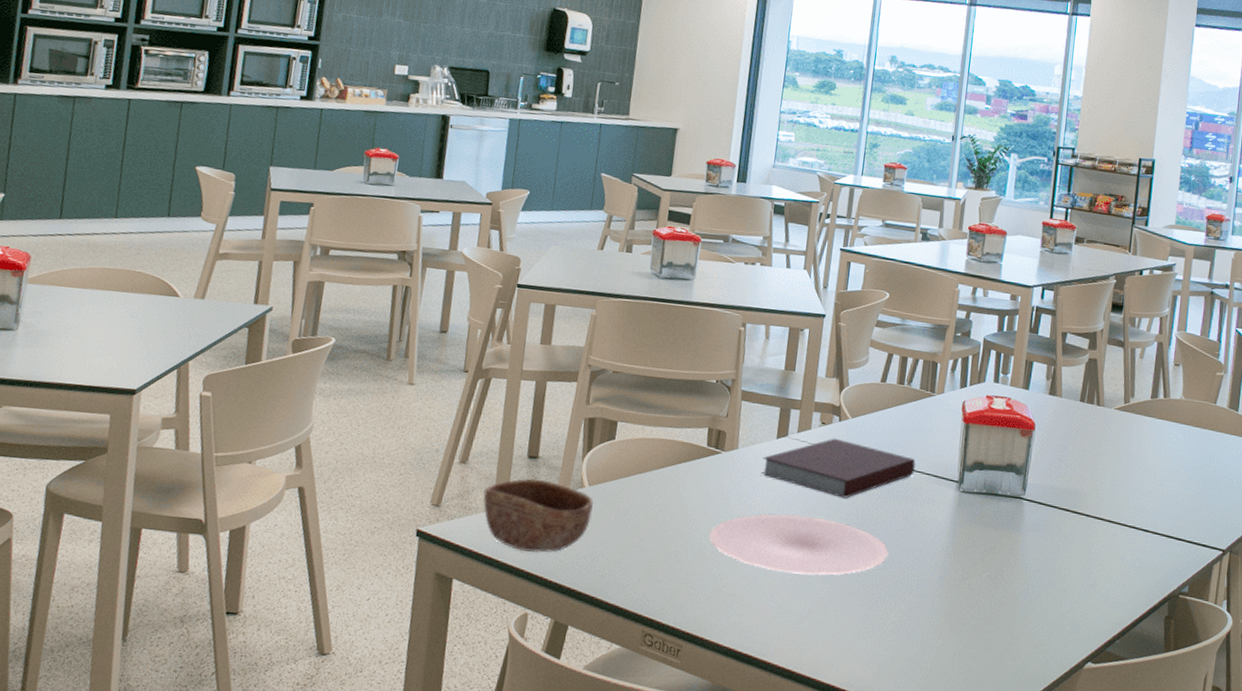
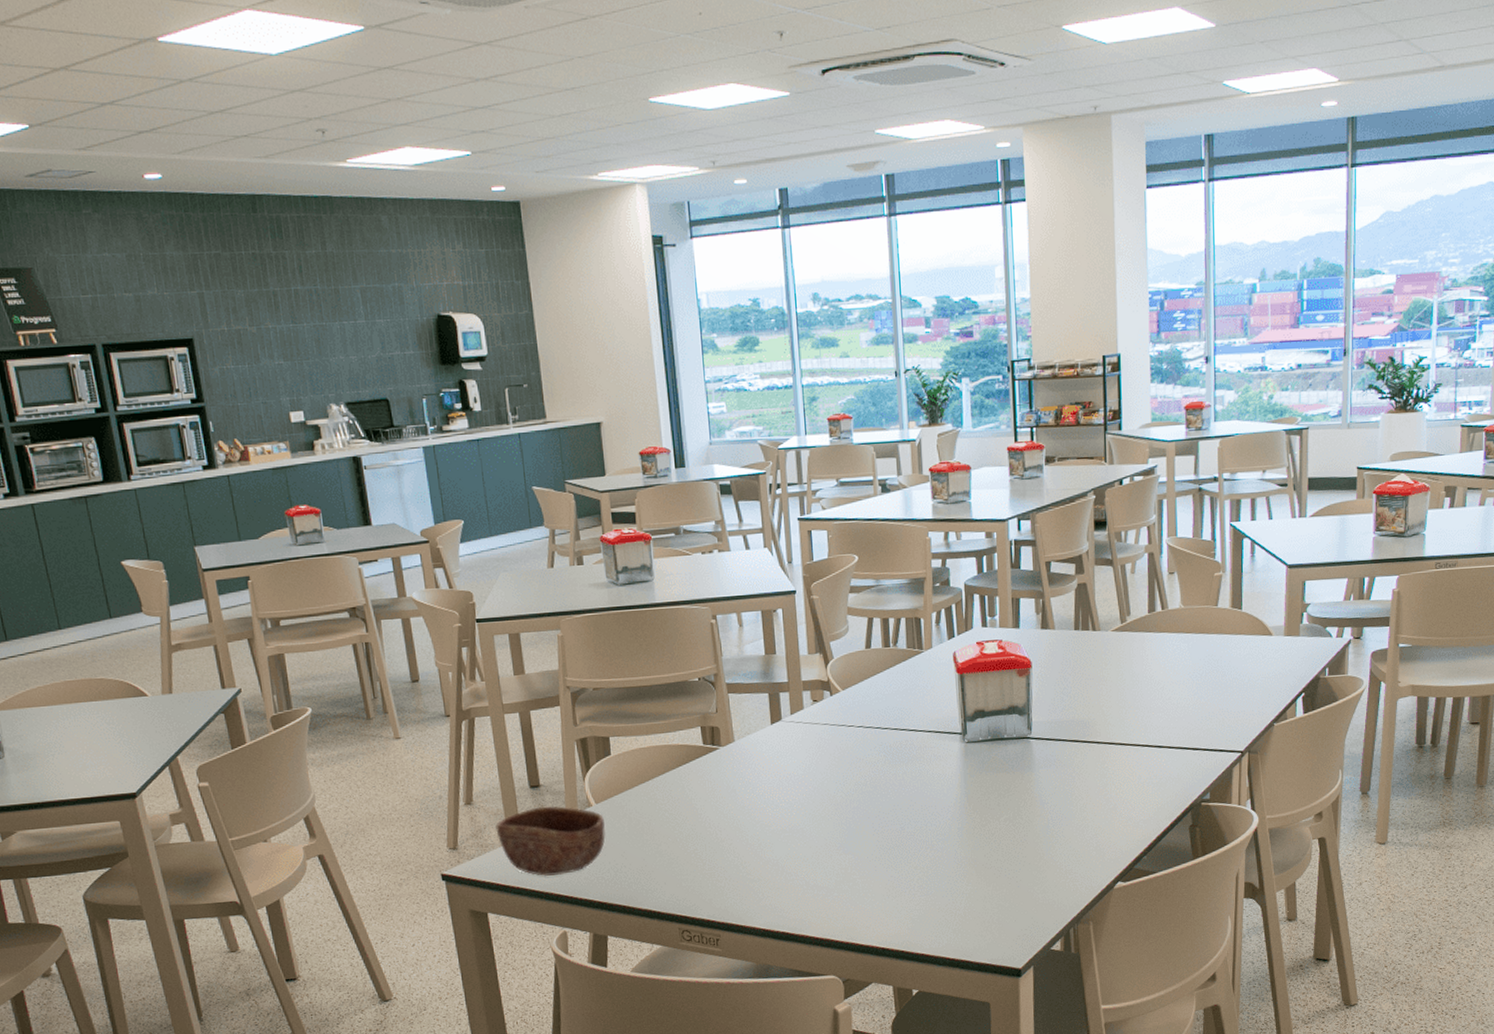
plate: present [709,513,889,575] -> none [723,792,904,851]
notebook: present [761,438,916,498] -> none [761,713,917,770]

